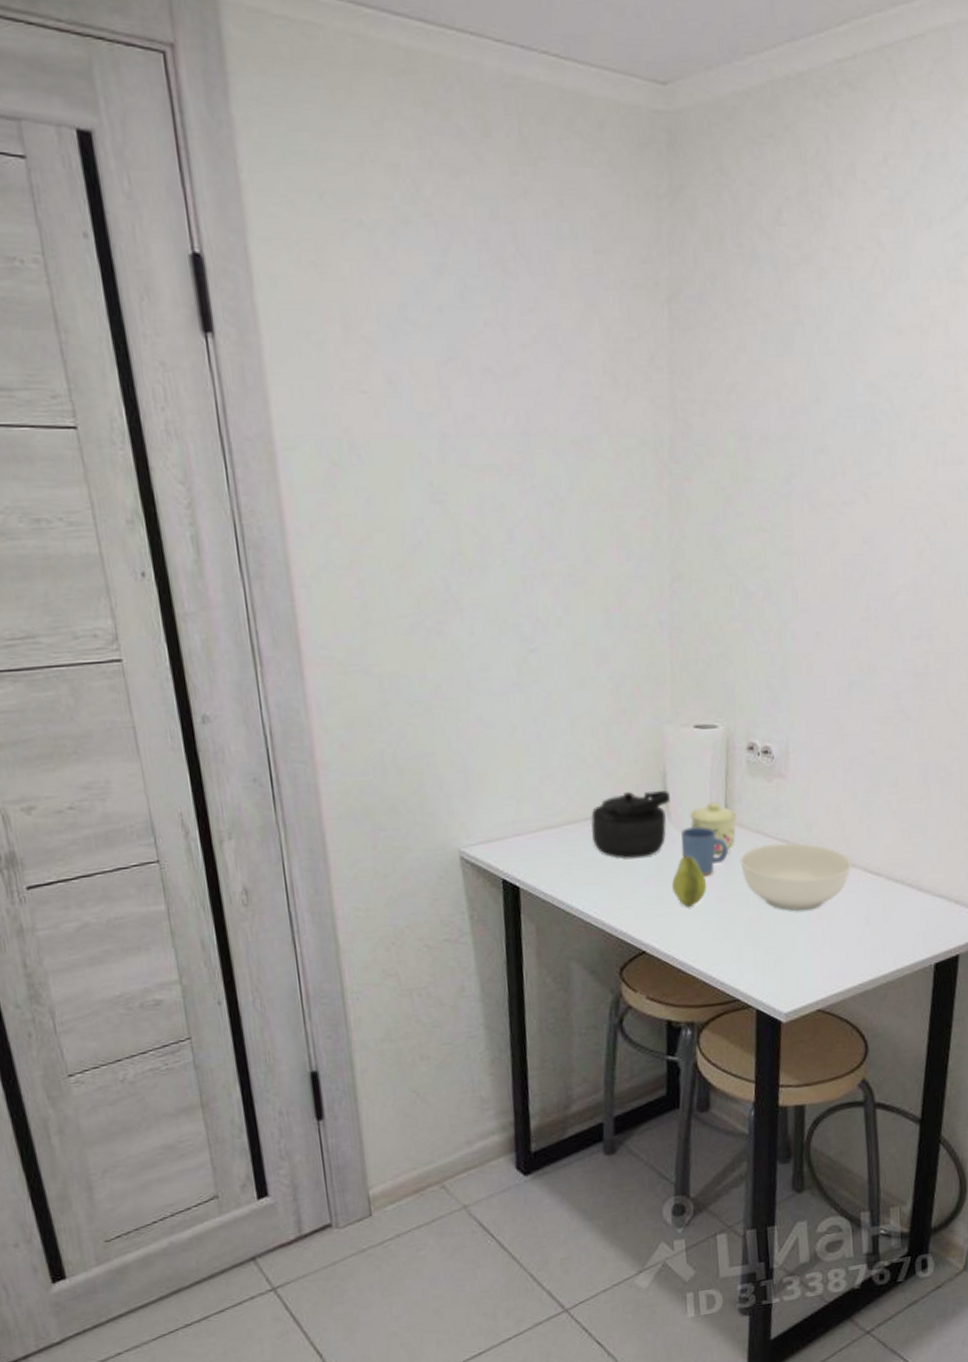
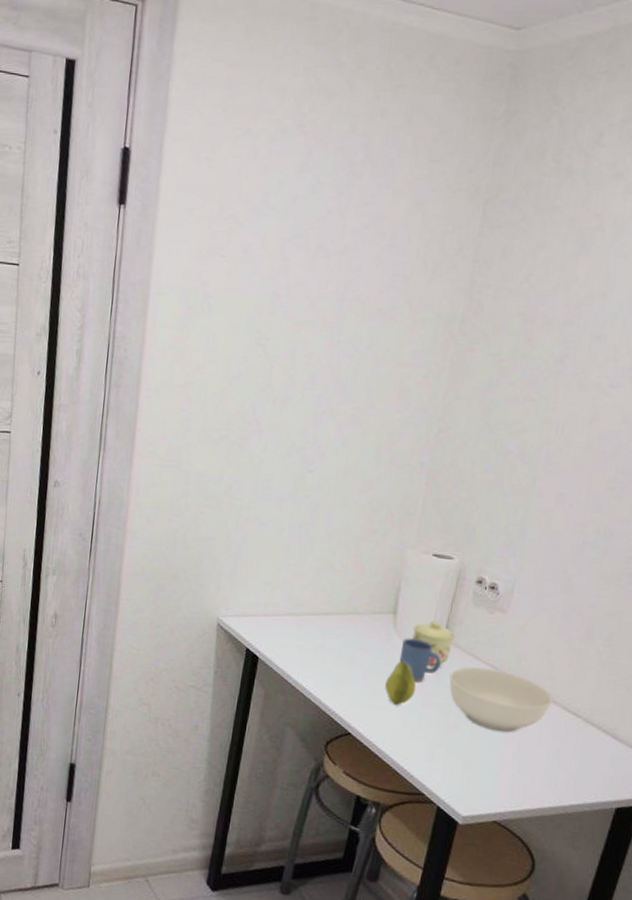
kettle: present [590,790,670,858] -> none [326,598,400,654]

